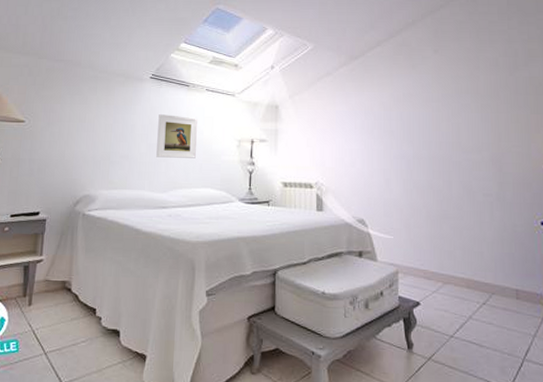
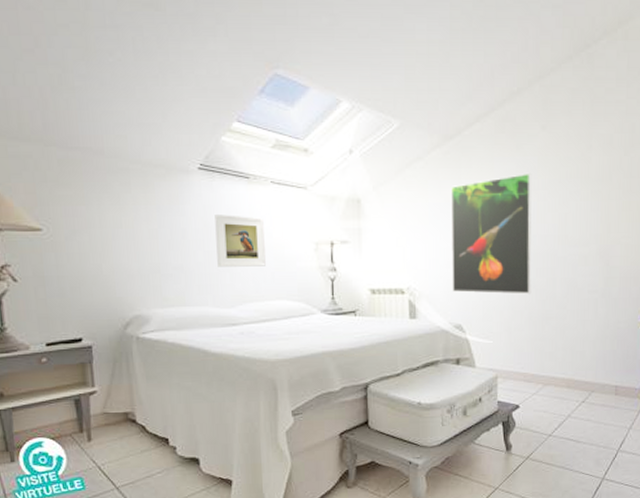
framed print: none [355,88,429,194] -> present [451,174,532,294]

